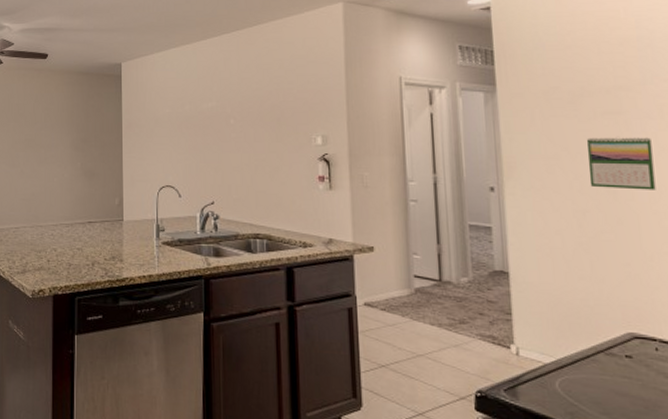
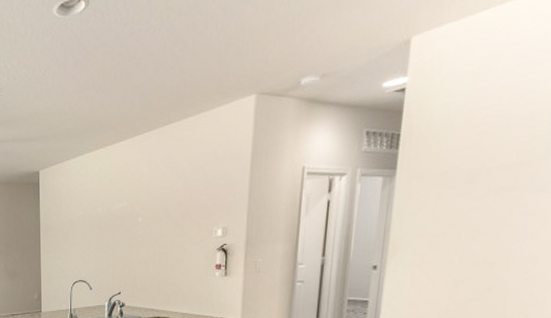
calendar: present [586,137,656,190] -> none [468,210,539,261]

